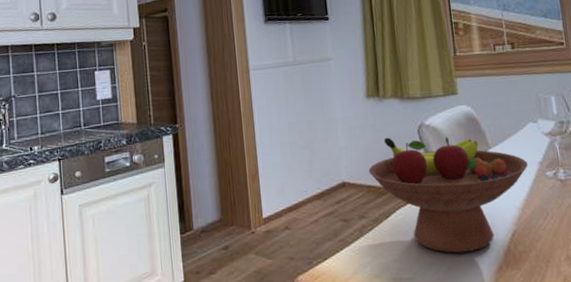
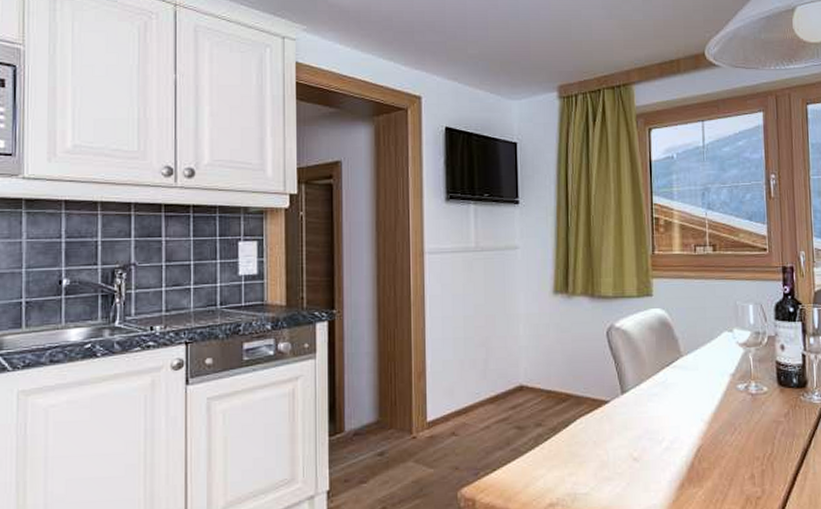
fruit bowl: present [368,136,528,254] -> none [550,338,720,468]

